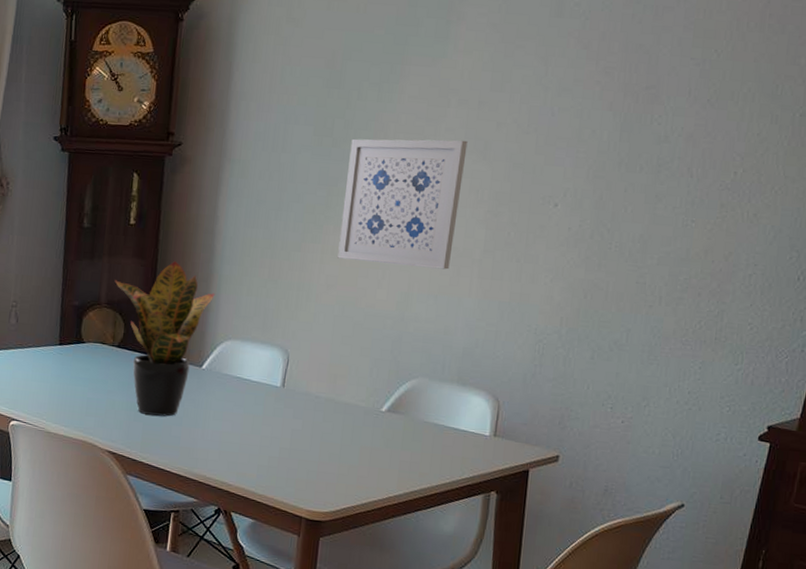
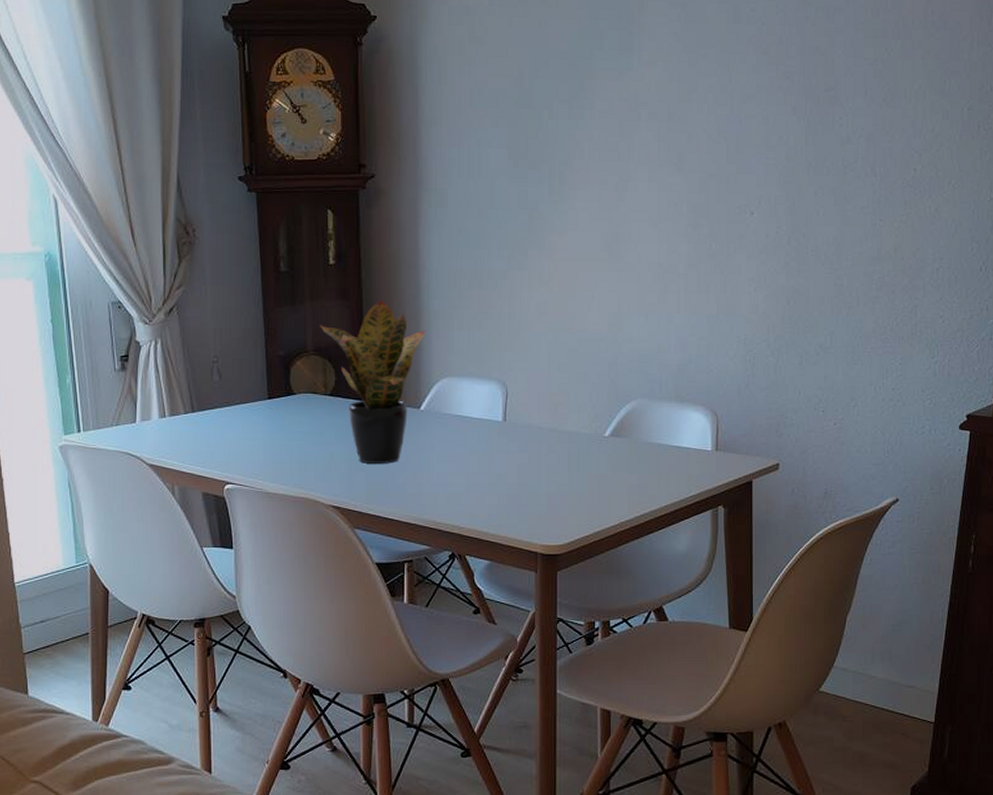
wall art: present [337,138,468,270] -> none [546,153,662,287]

